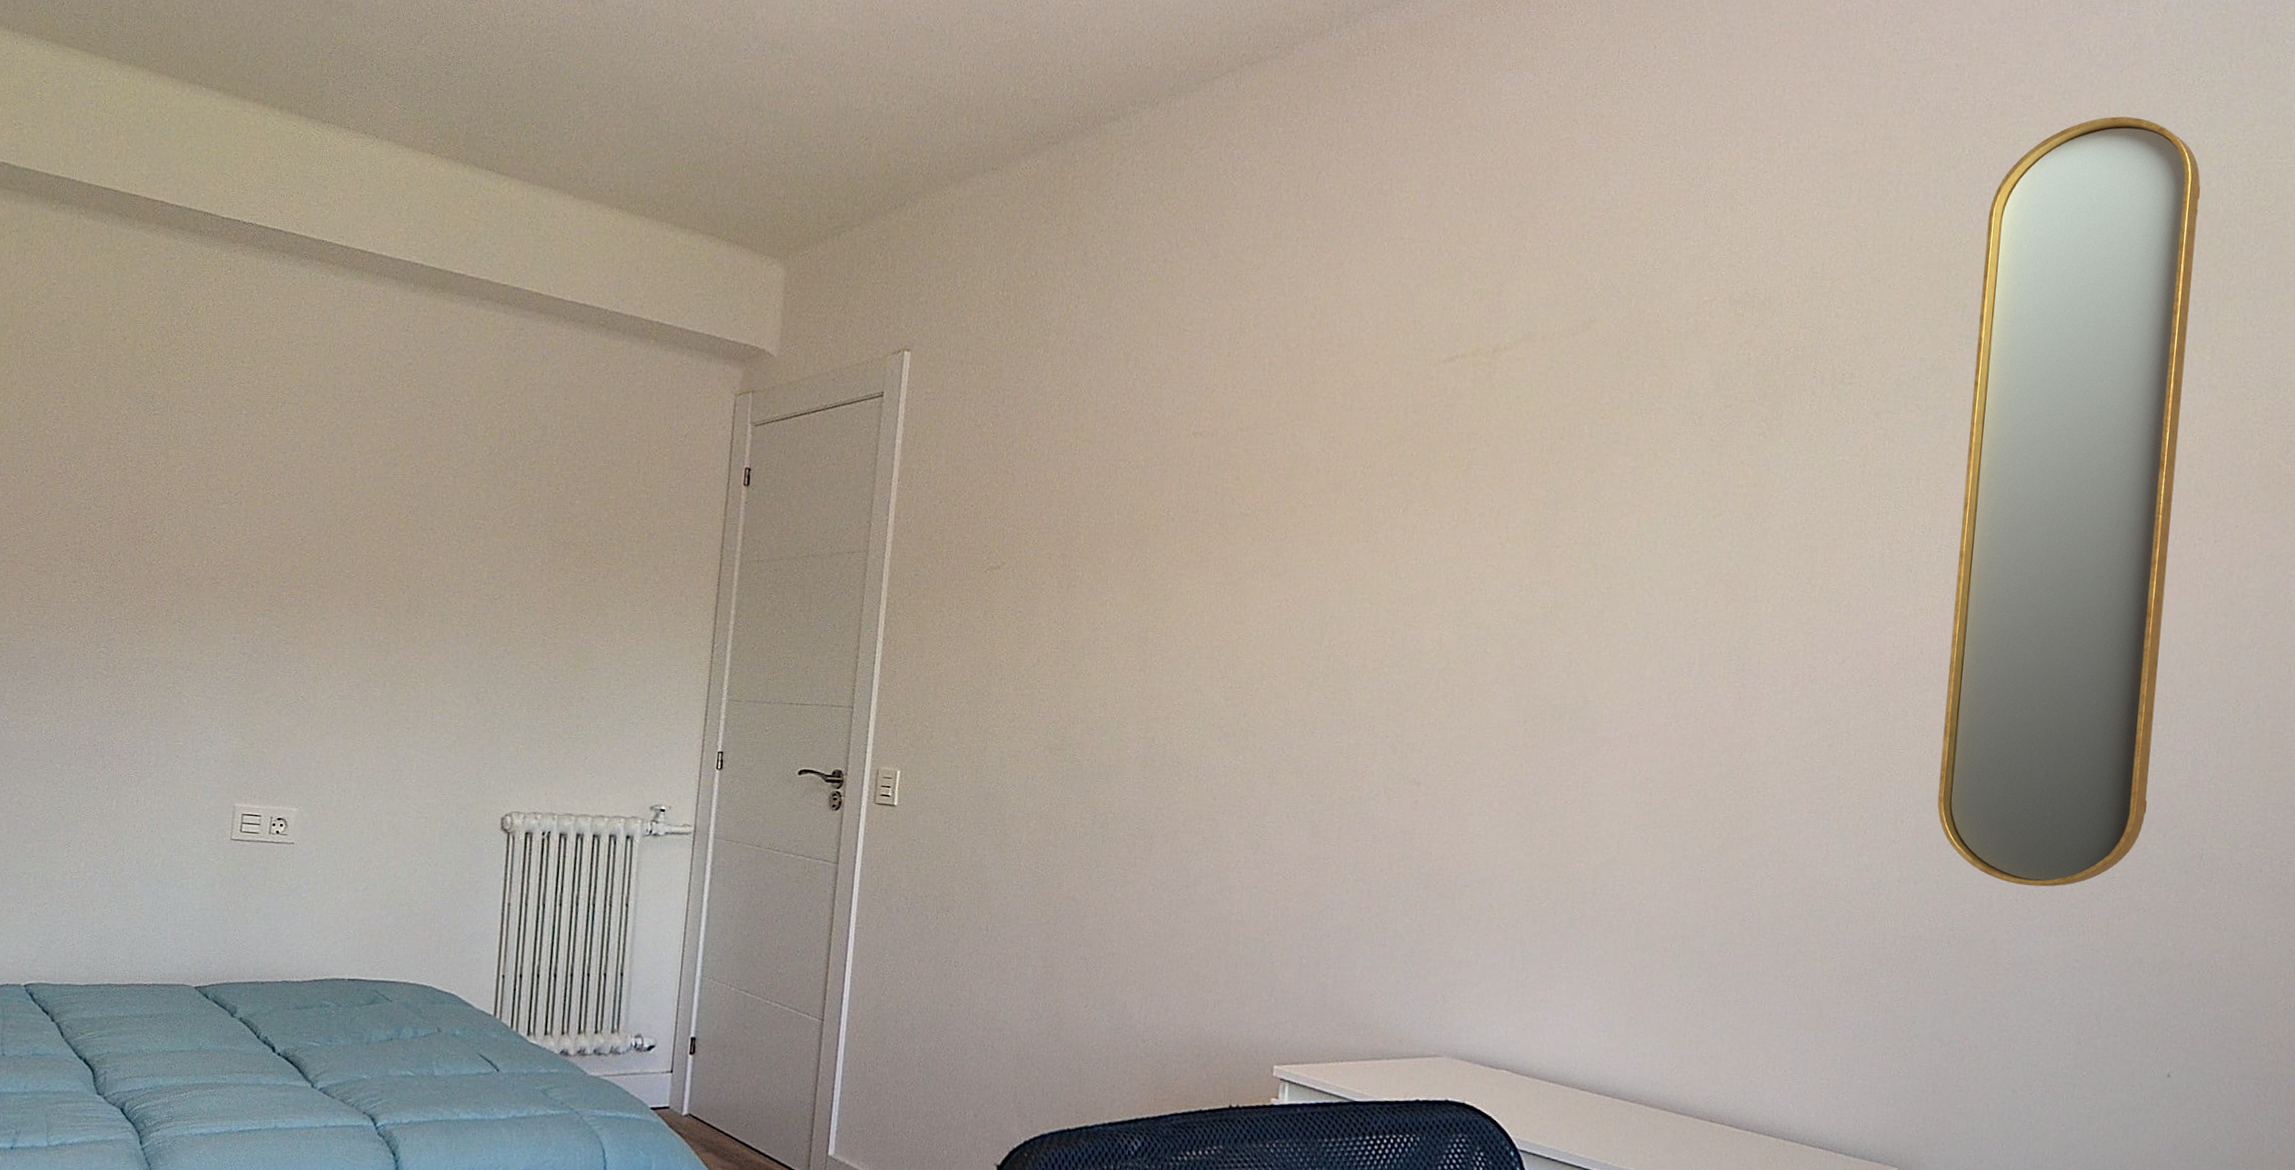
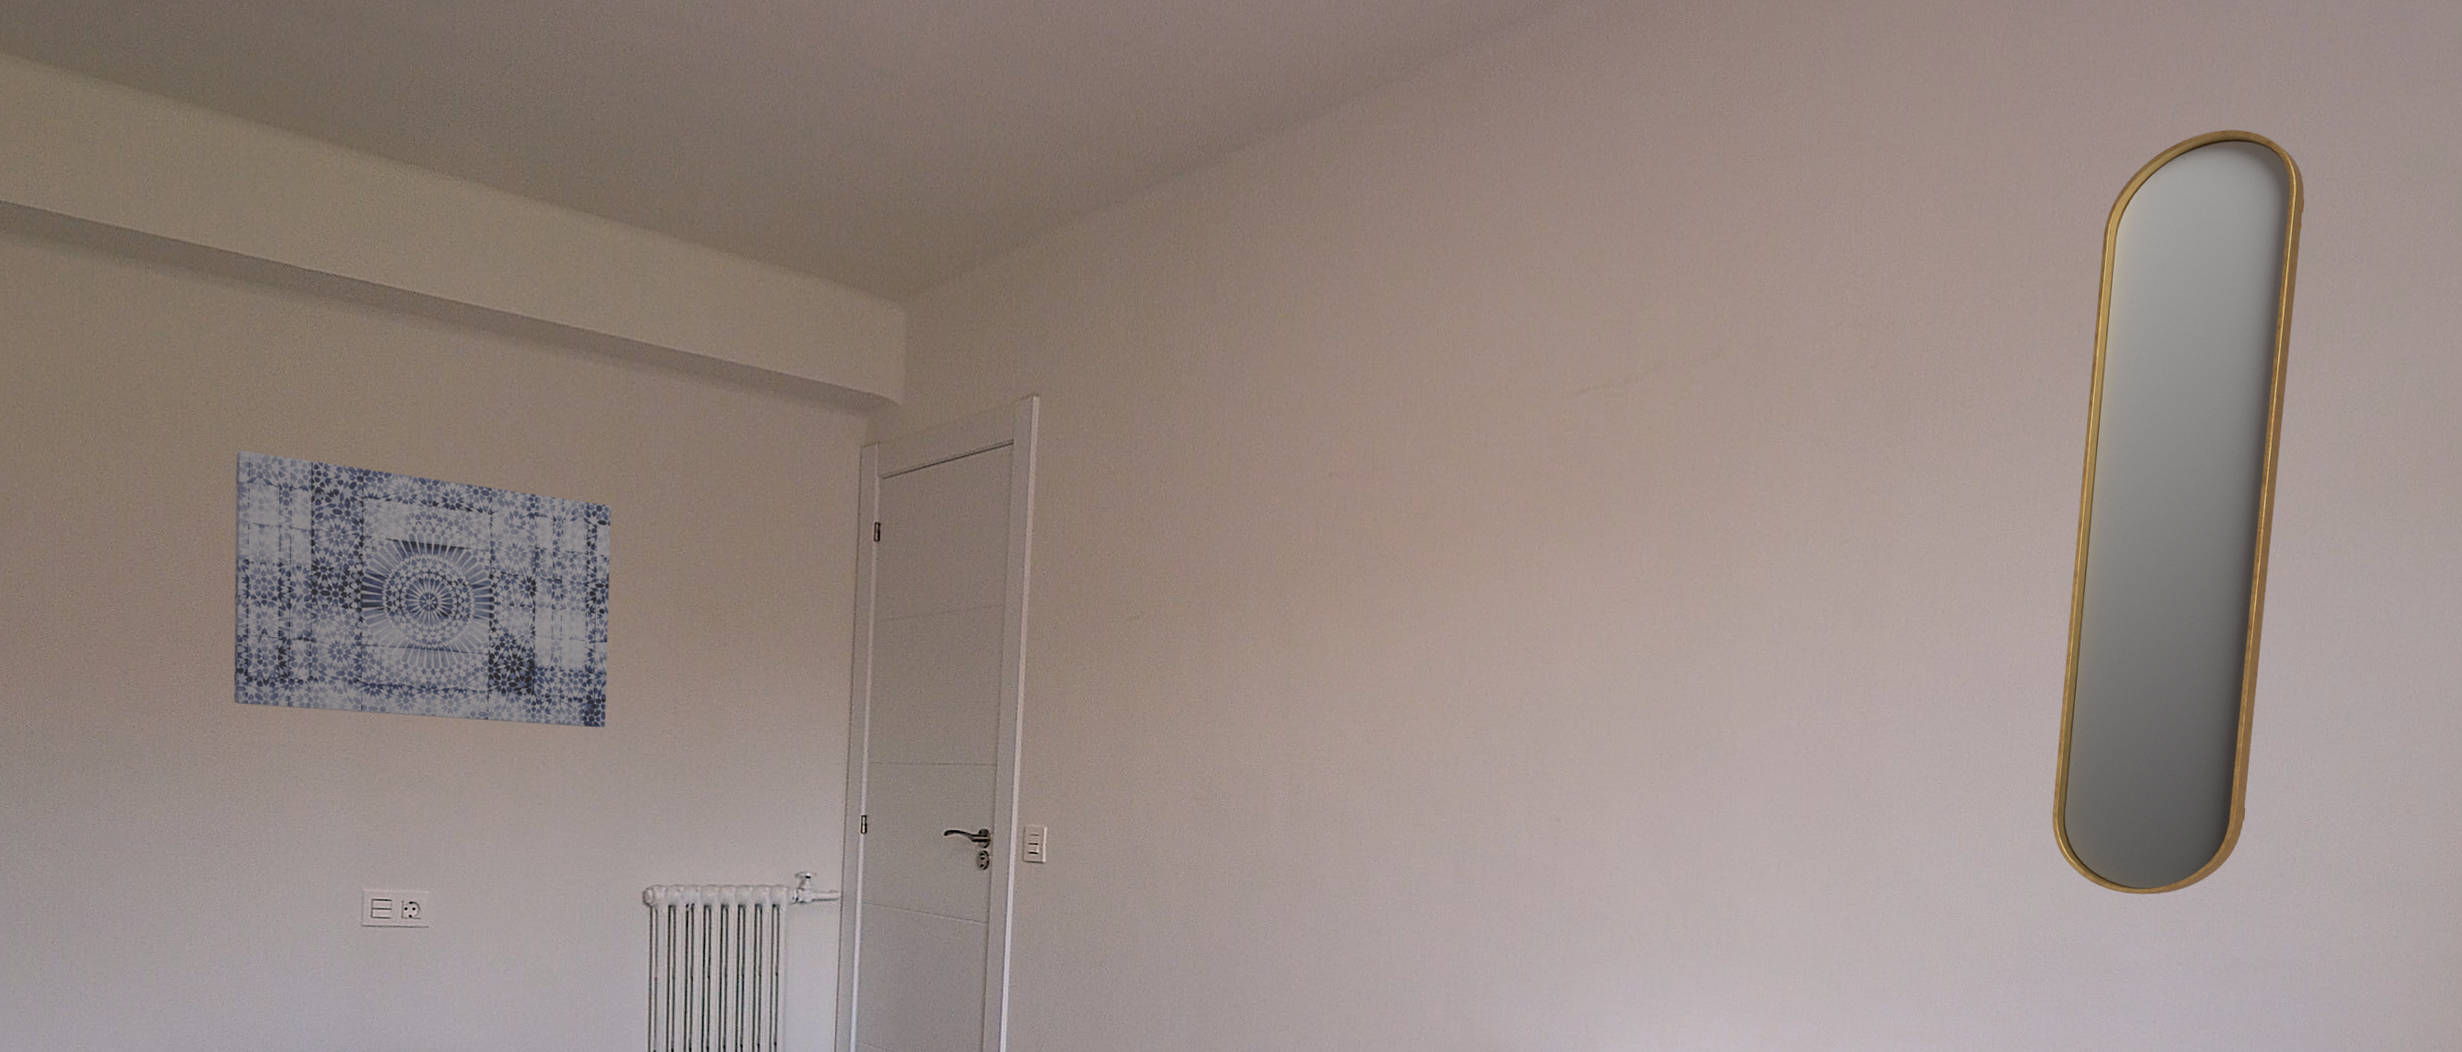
wall art: none [127,383,494,657] -> present [234,450,611,728]

